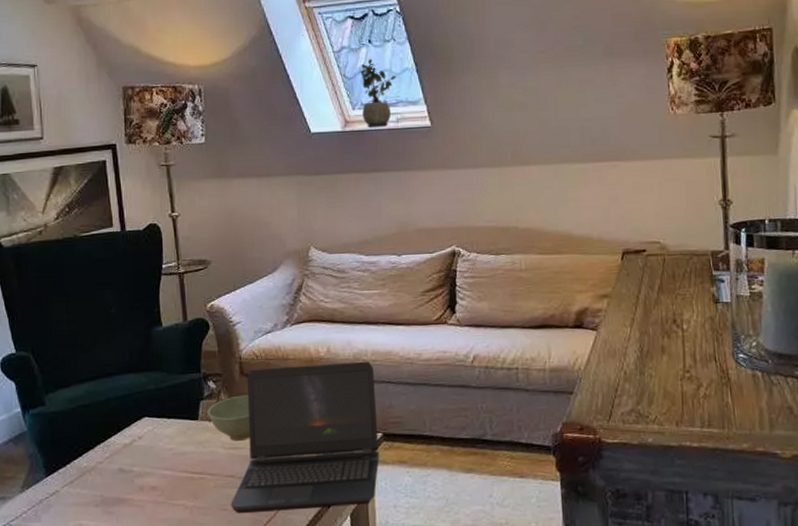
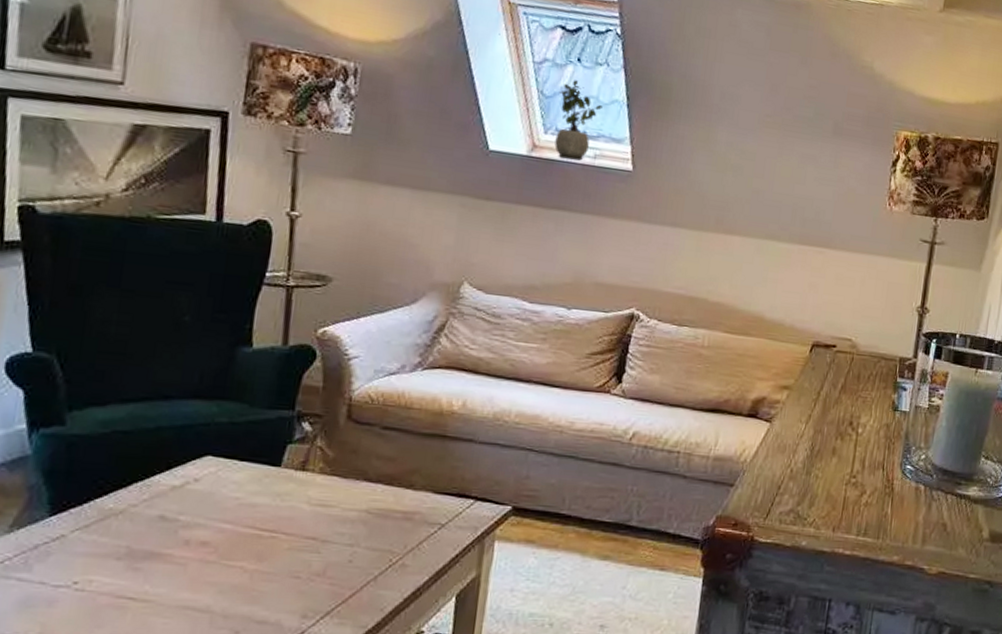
bowl: present [207,395,250,441] -> none [294,443,354,498]
laptop computer: present [231,361,380,514] -> none [306,415,515,586]

